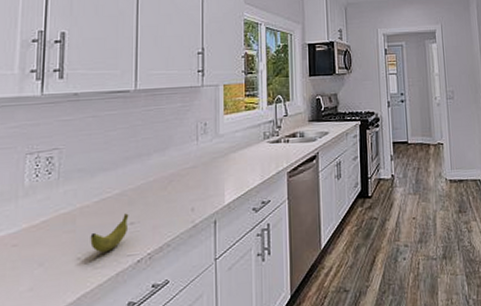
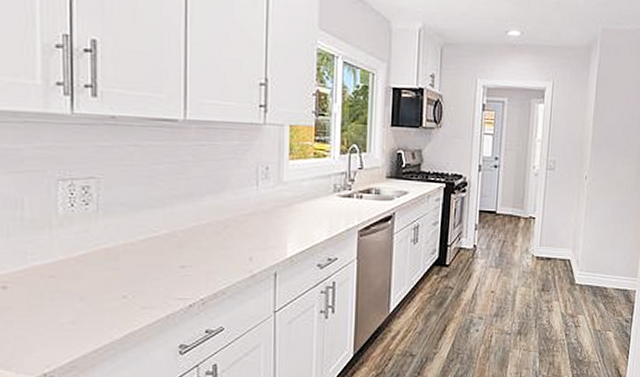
banana: present [90,213,129,253] -> none [136,256,180,294]

